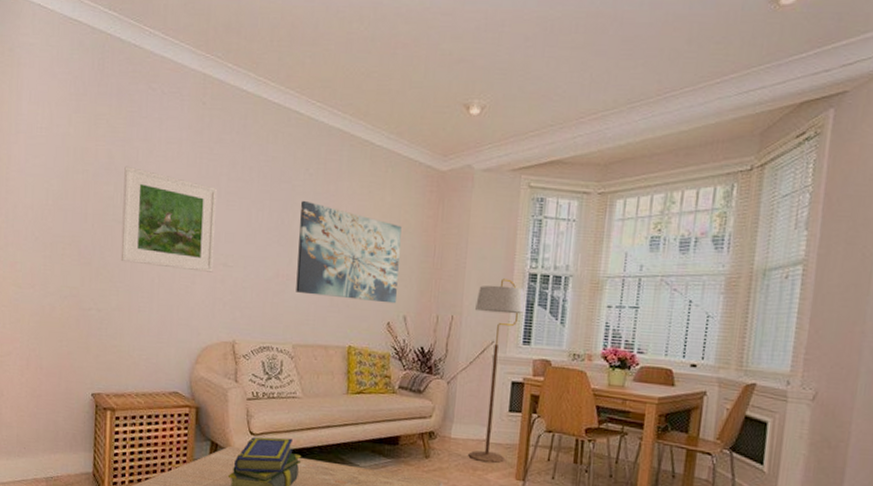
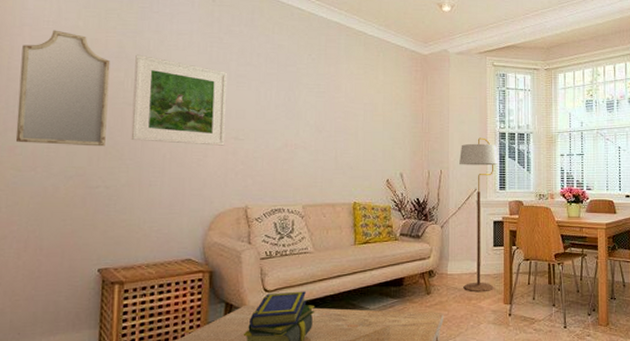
home mirror: none [15,137,100,267] -> present [15,30,110,147]
wall art: present [296,200,402,304] -> none [304,80,394,163]

